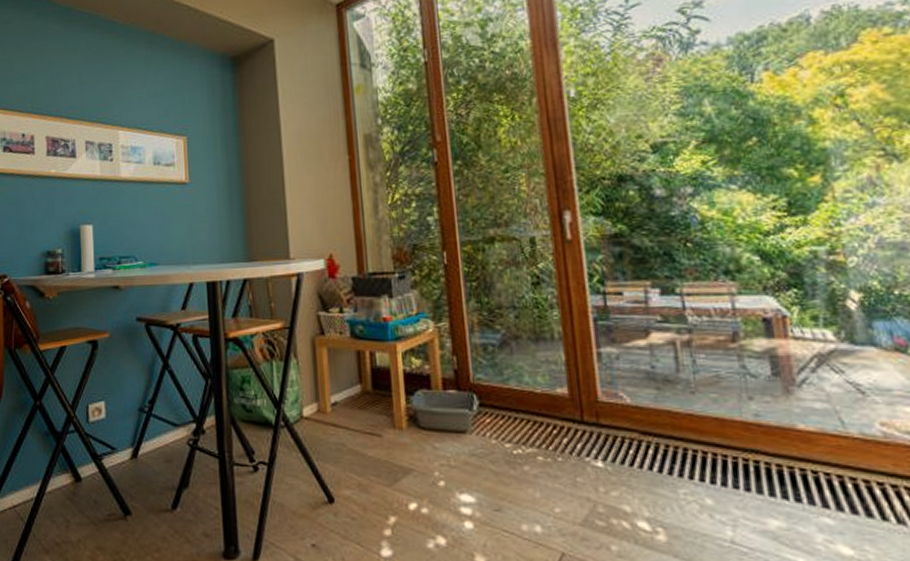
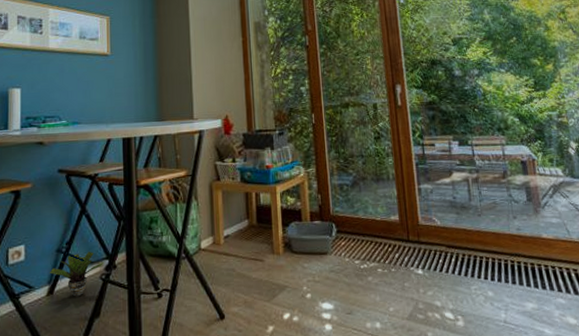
potted plant: none [132,412,192,463] -> present [49,251,105,297]

